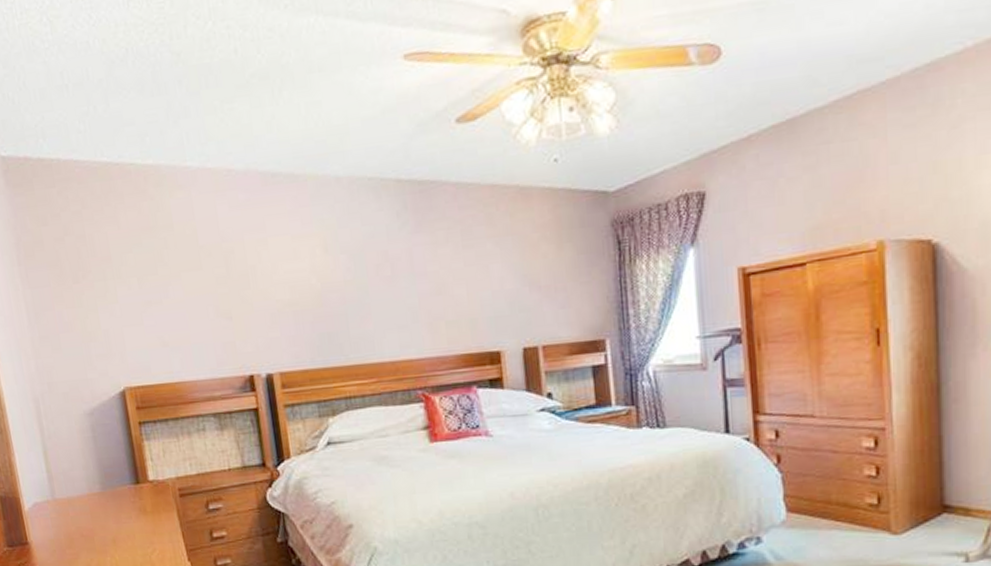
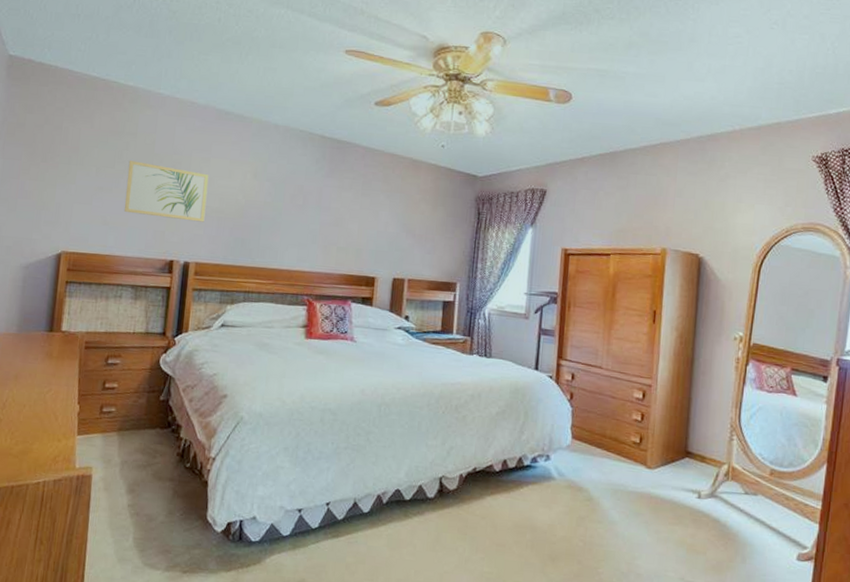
wall art: none [172,259,279,327] -> present [124,160,209,222]

